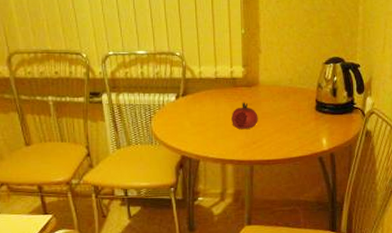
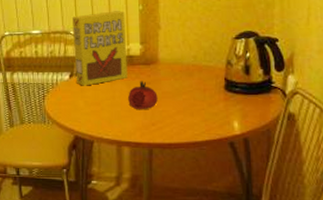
cereal box: none [177,34,231,107] -> present [71,11,128,86]

